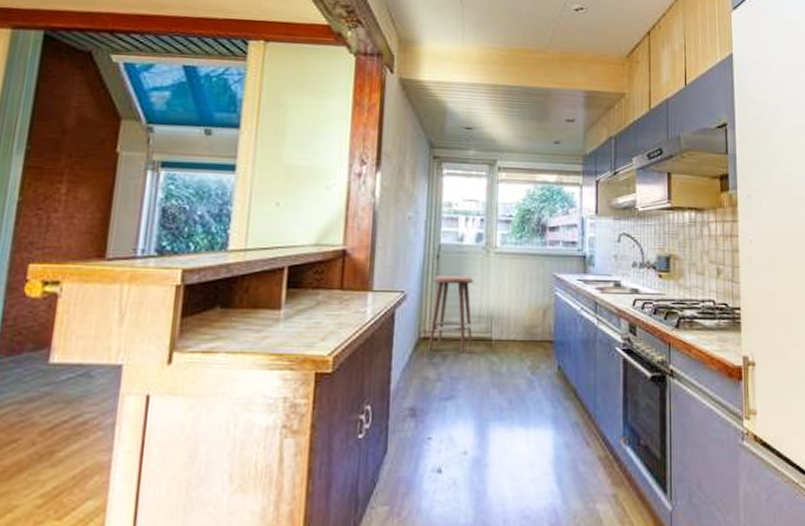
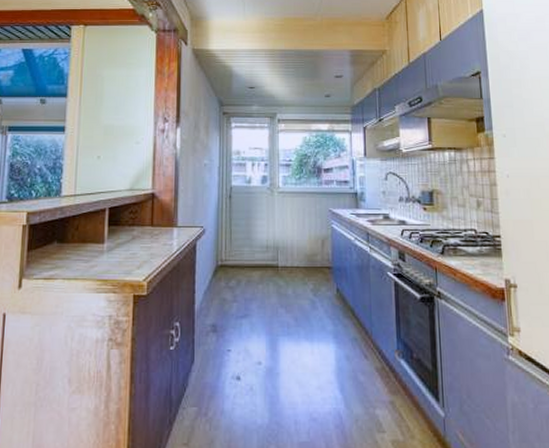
stool: present [428,275,474,354] -> none [225,212,262,279]

